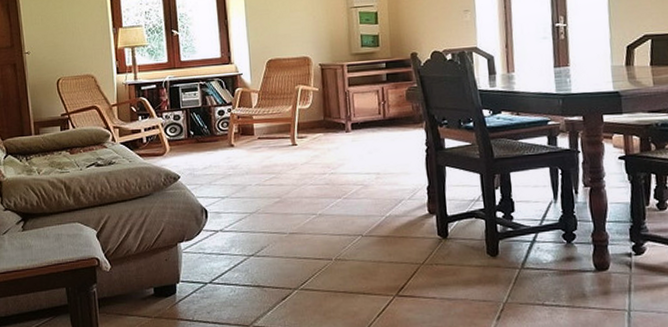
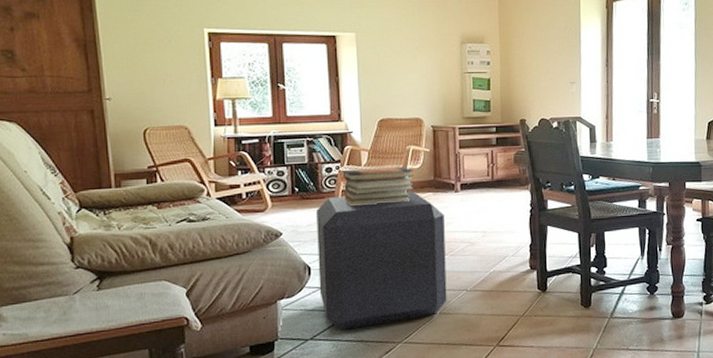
ottoman: none [211,132,342,274] -> present [316,191,447,330]
book stack: none [234,106,304,149] -> present [342,166,414,207]

